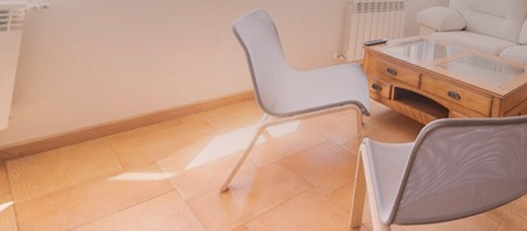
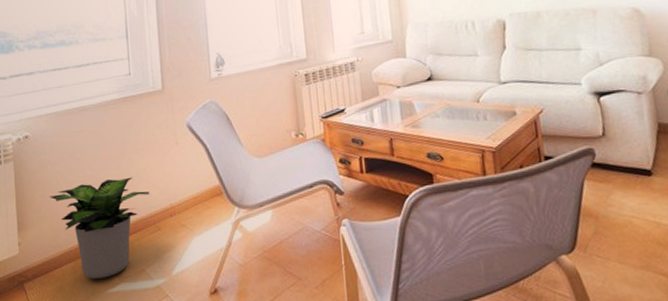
potted plant: none [60,67,178,165] -> present [49,176,149,279]

